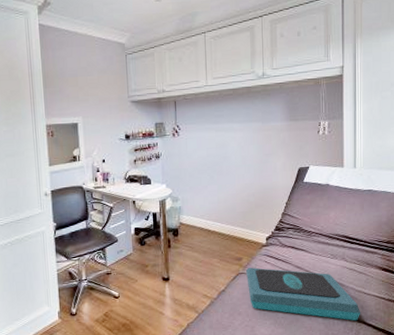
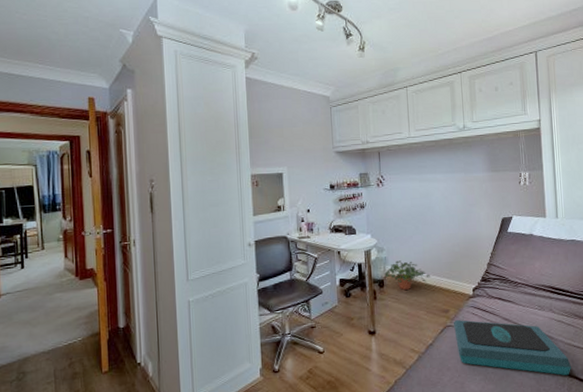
potted plant: none [179,210,224,239] -> present [385,260,430,290]

